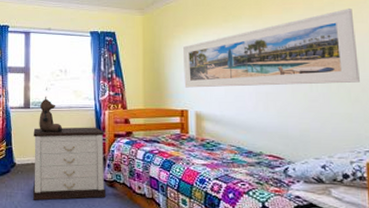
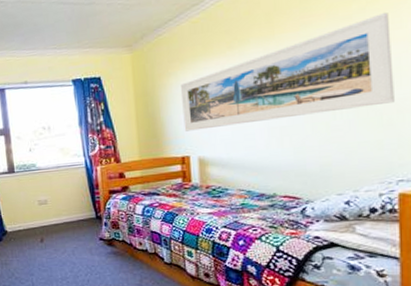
nightstand: present [33,127,105,201] -> none [21,185,105,266]
teddy bear: present [39,96,63,132] -> none [25,157,53,196]

